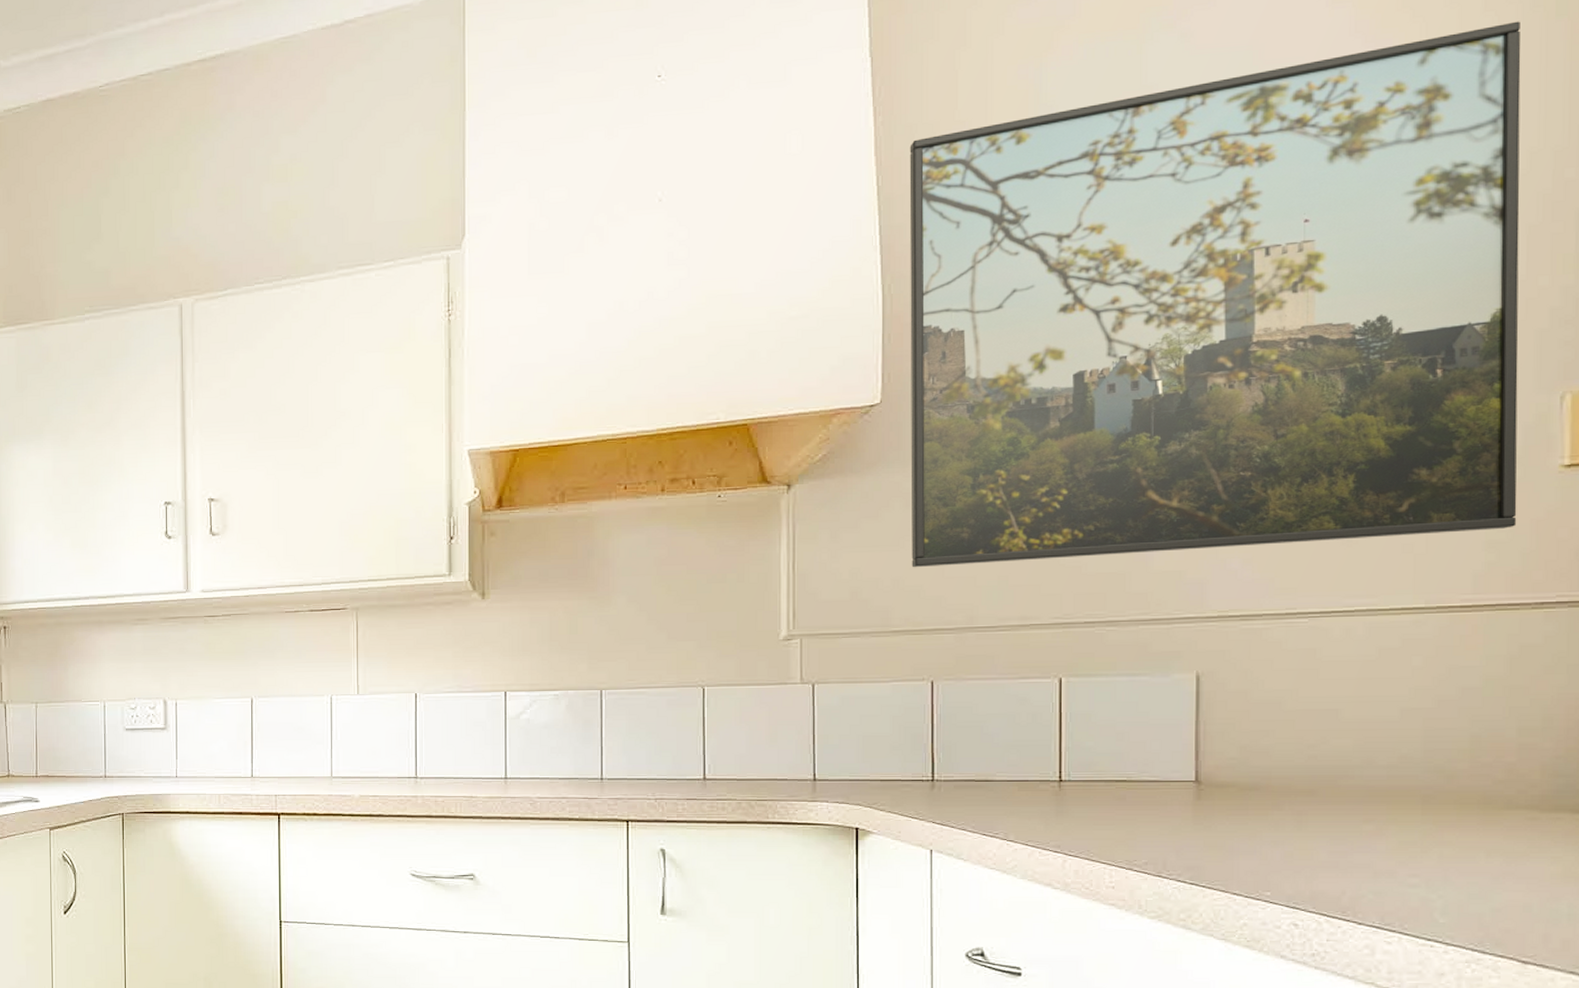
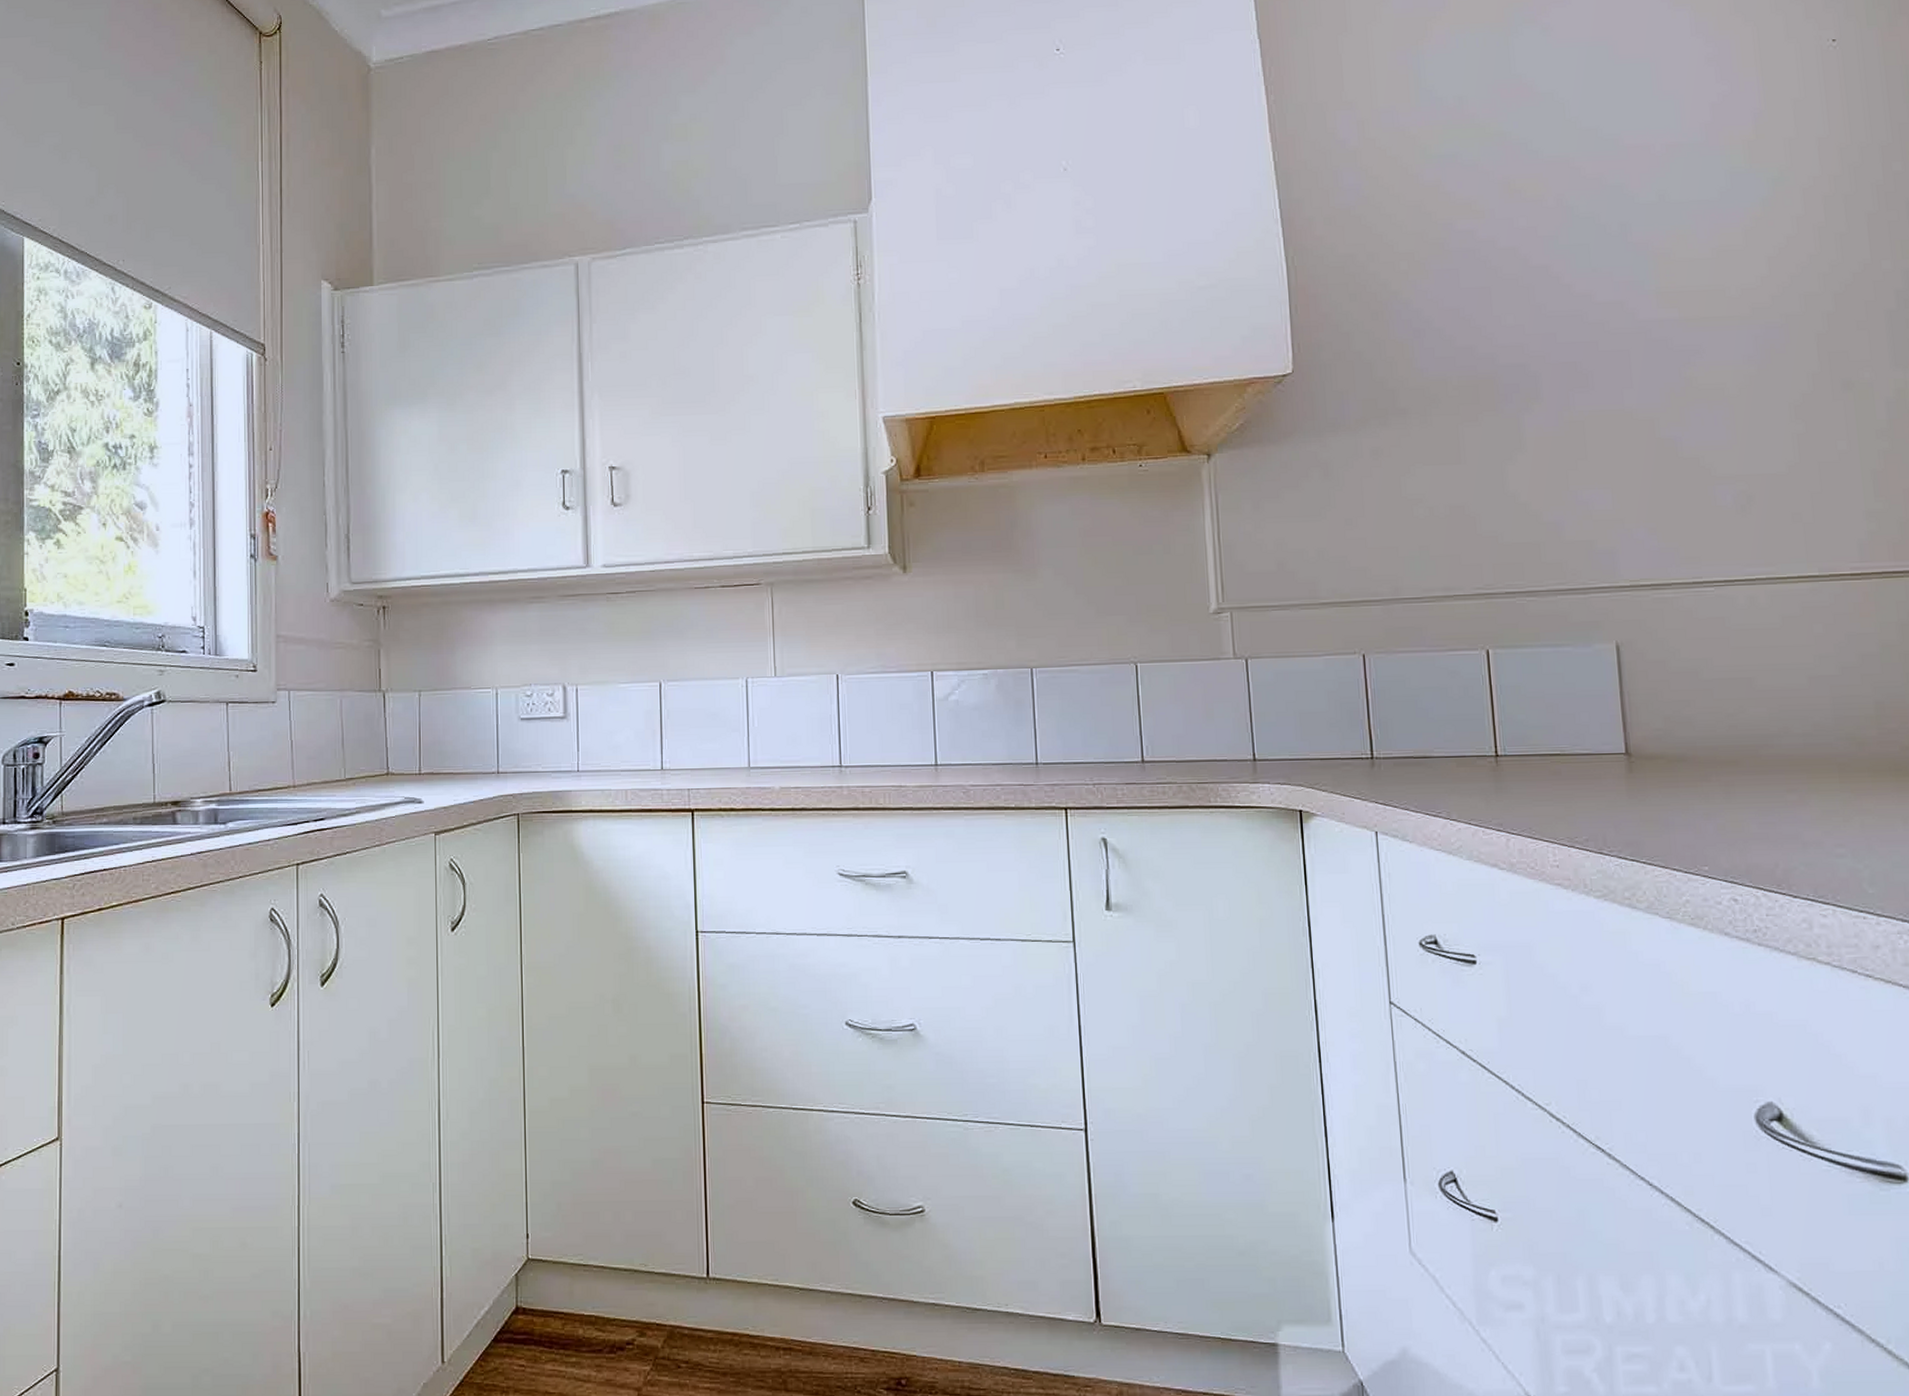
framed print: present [909,21,1521,568] -> none [1302,28,1891,539]

